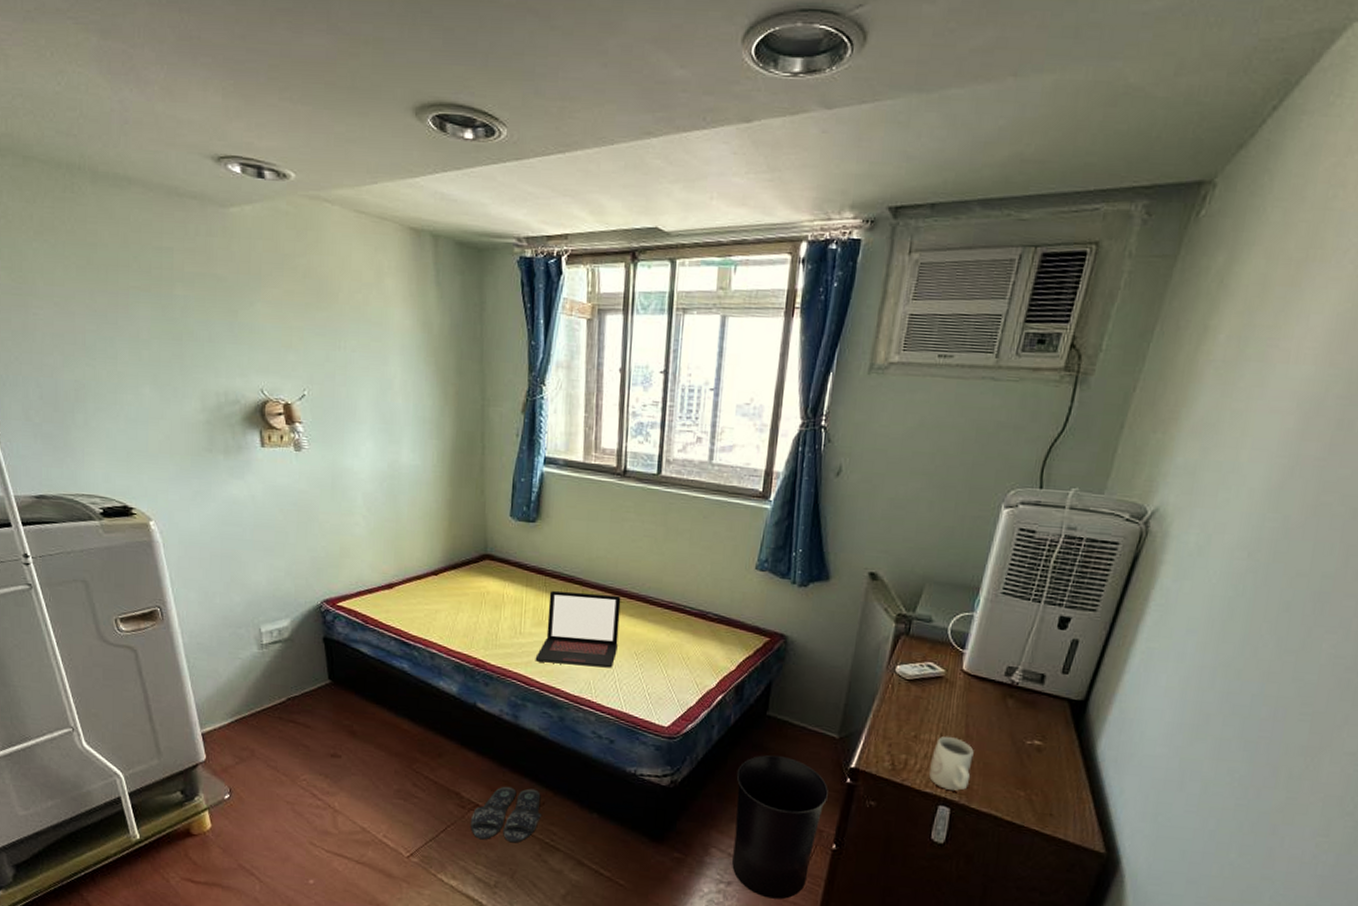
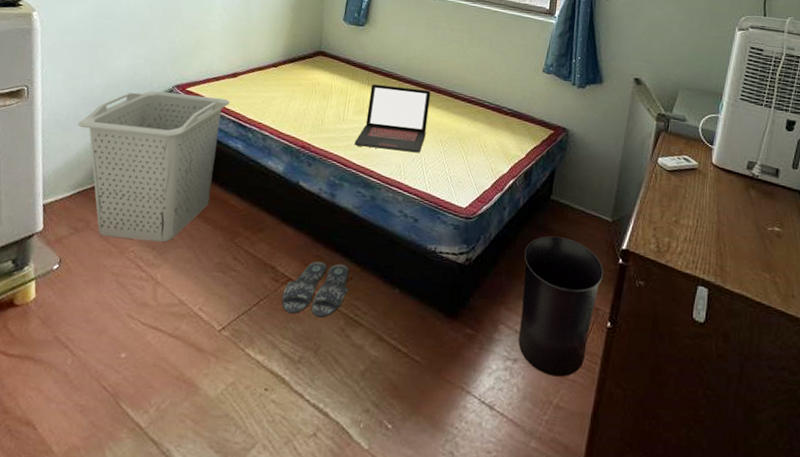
laundry basket: none [222,607,388,770] -> present [77,90,230,243]
mug: present [929,736,974,791] -> none [689,221,725,272]

